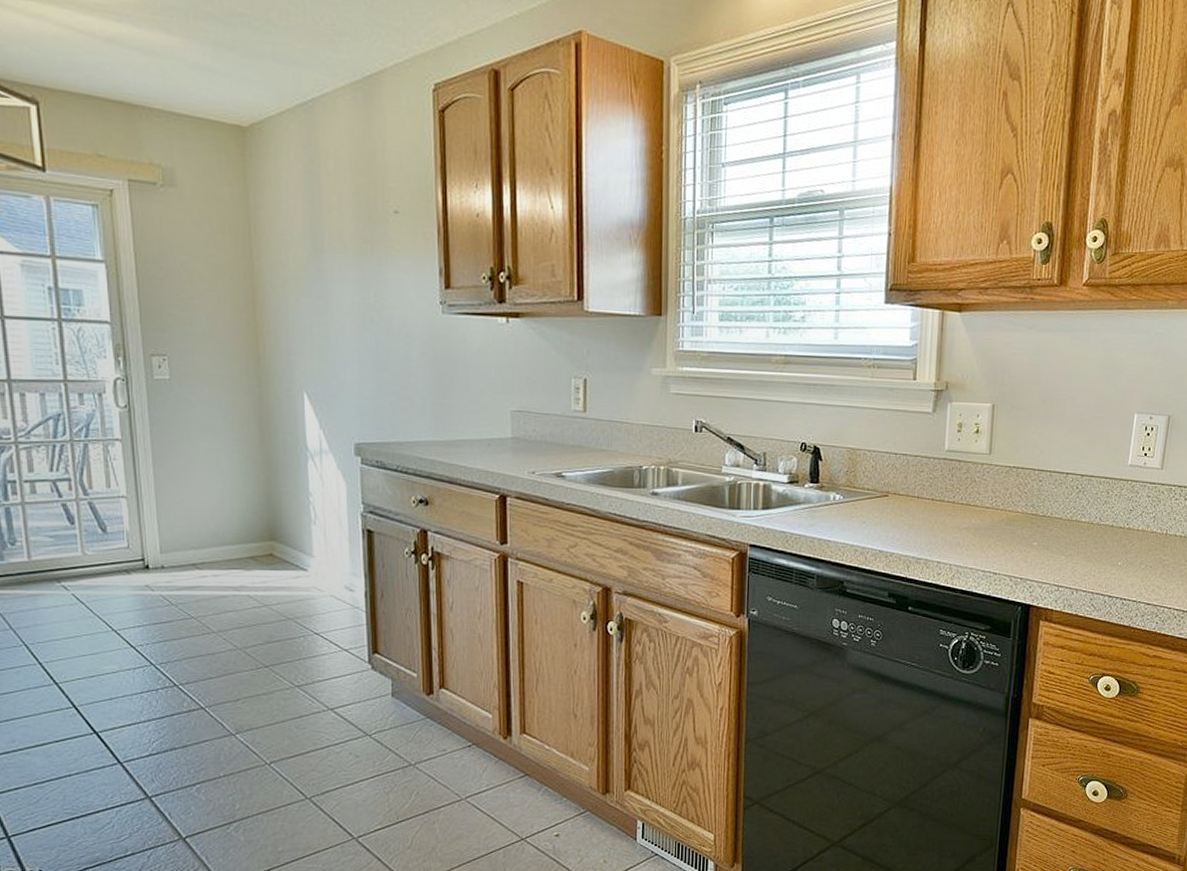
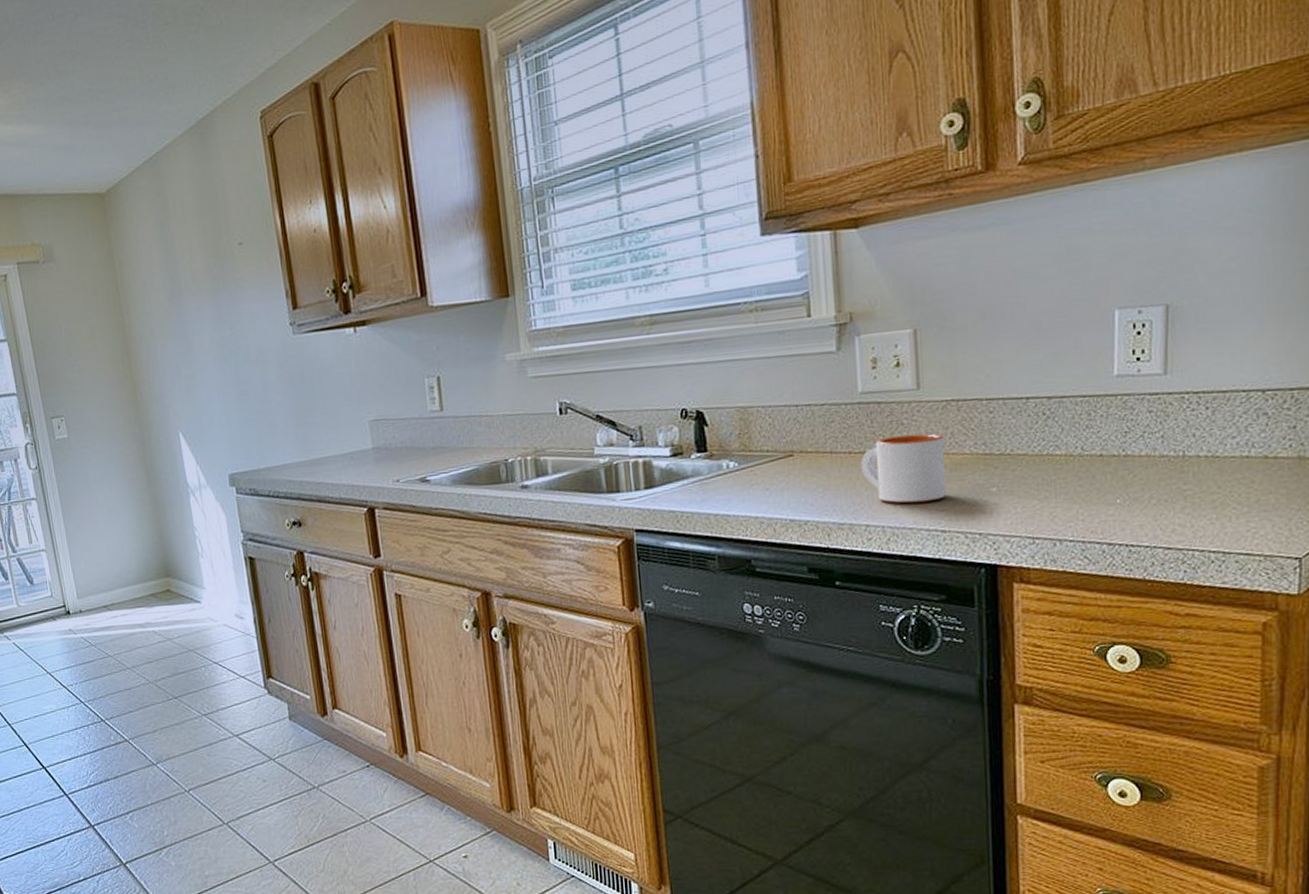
mug: none [939,490,1004,548] -> present [860,433,946,504]

